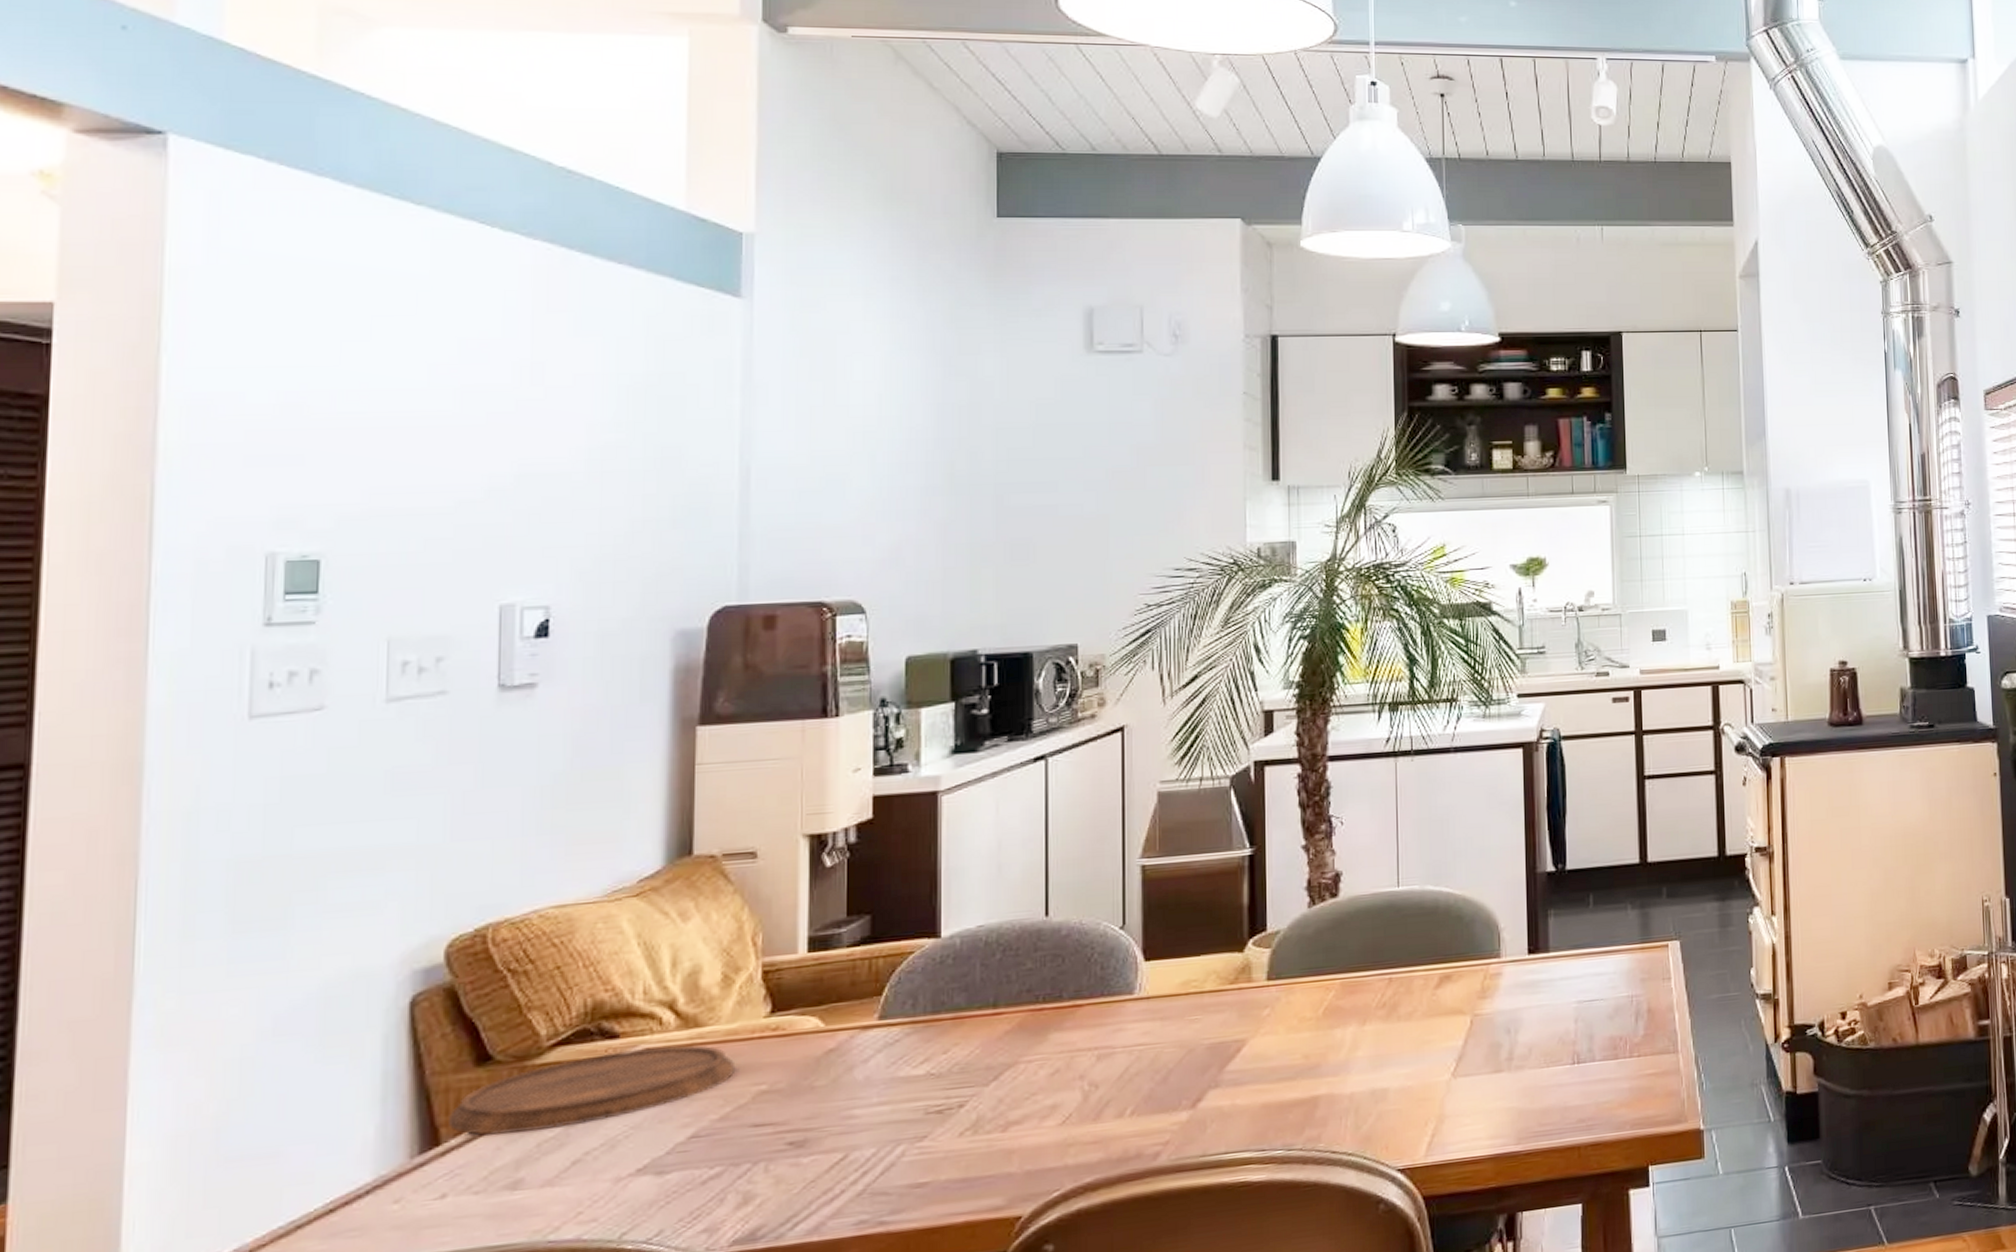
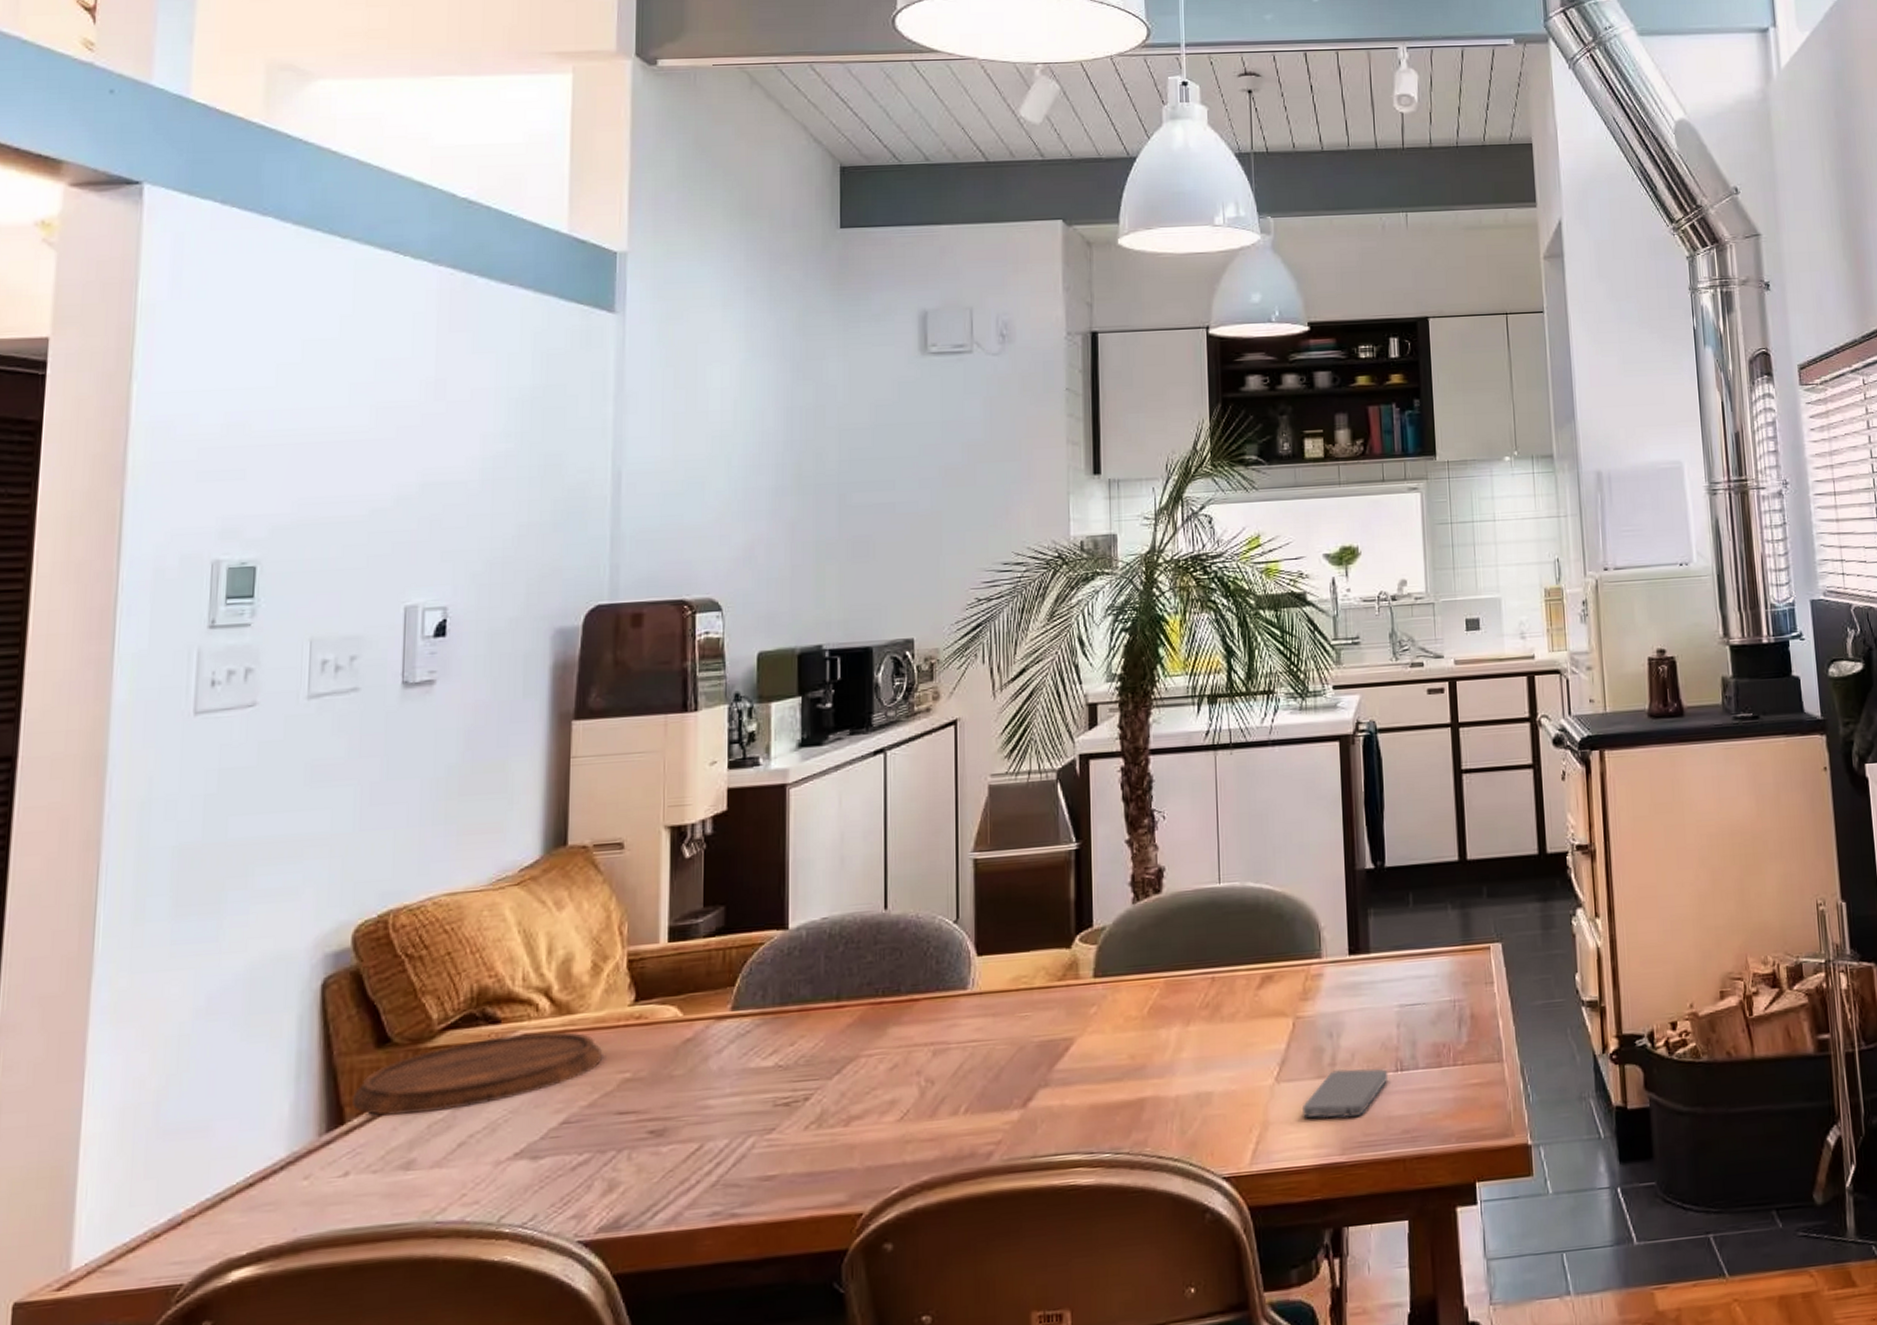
smartphone: none [1479,1062,1565,1111] -> present [1303,1068,1389,1119]

